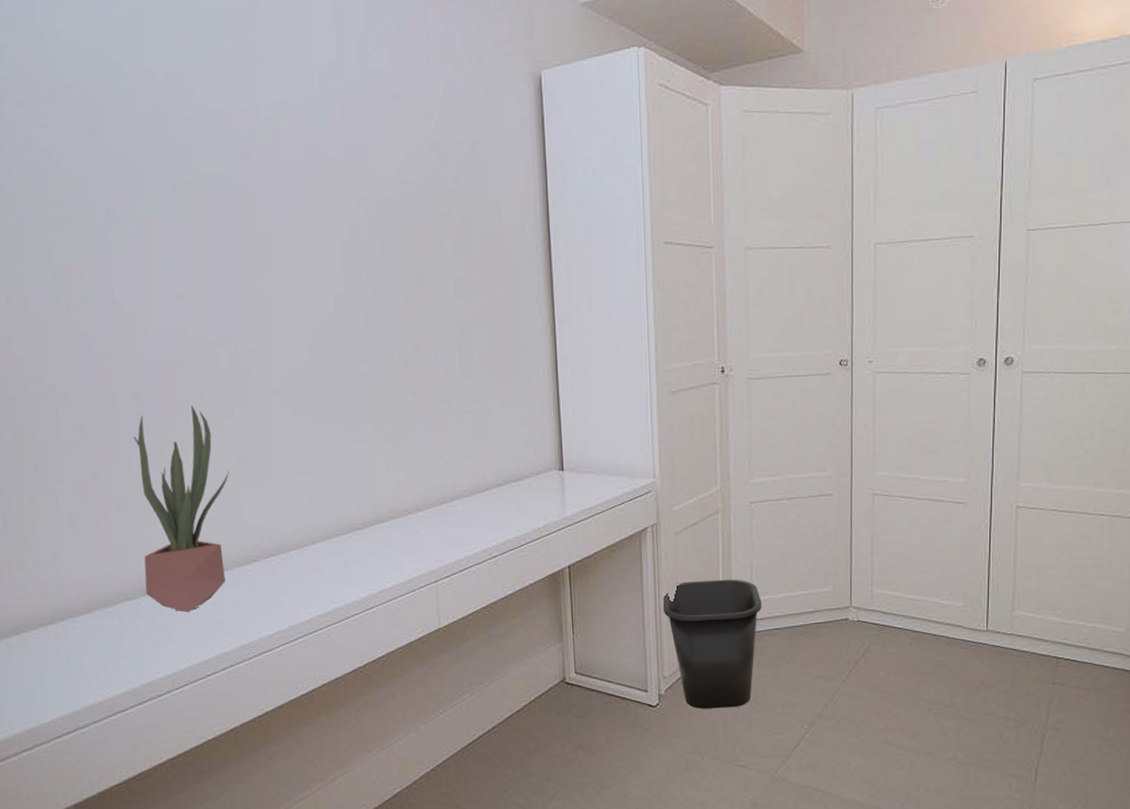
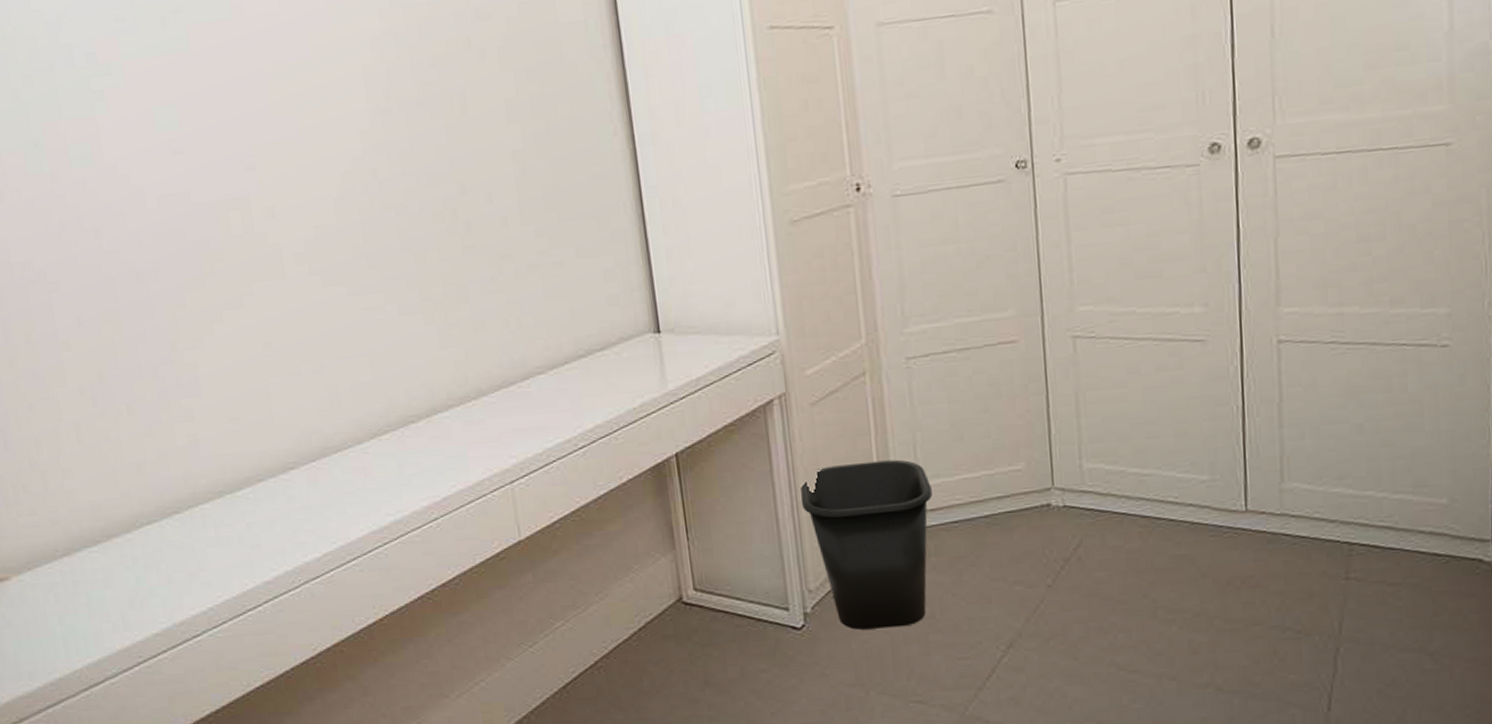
potted plant: present [133,404,229,613] -> none [139,282,260,536]

